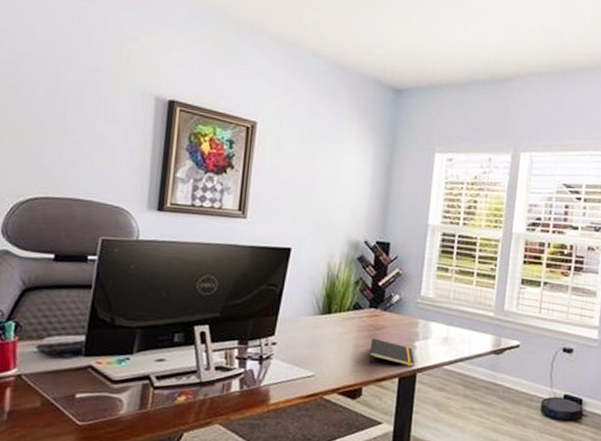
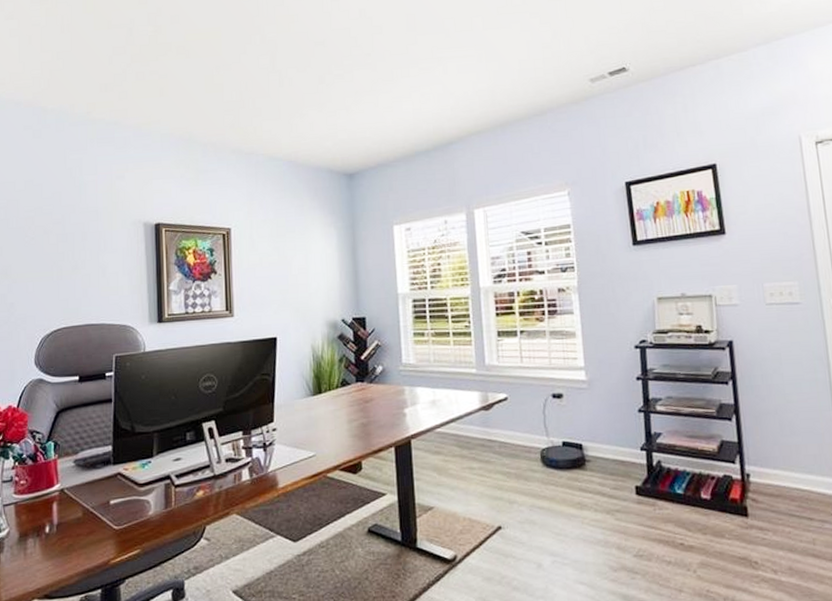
notepad: present [369,338,415,367] -> none [362,411,407,439]

